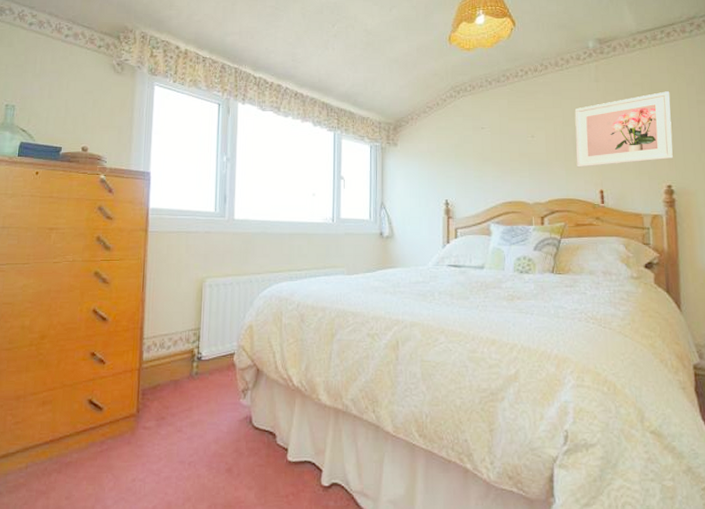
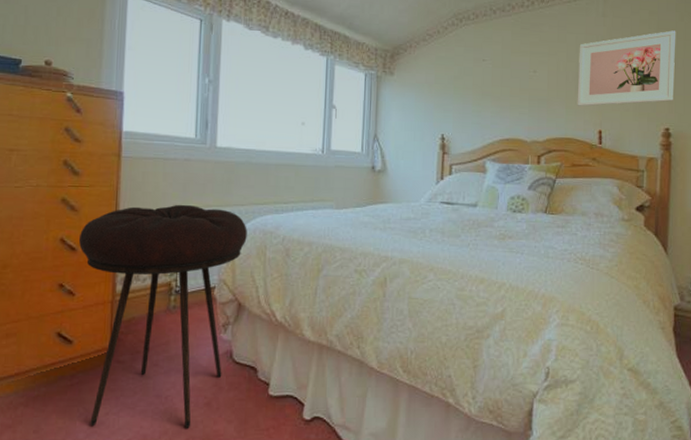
stool: none [109,274,264,495] -> present [78,204,247,428]

